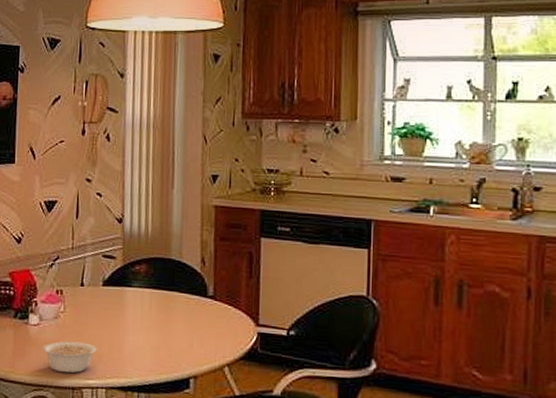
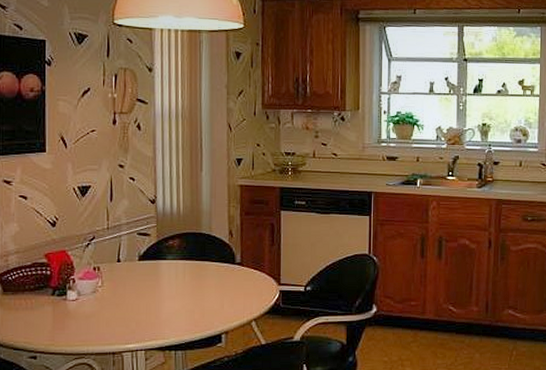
legume: present [42,341,97,373] -> none [82,312,136,341]

